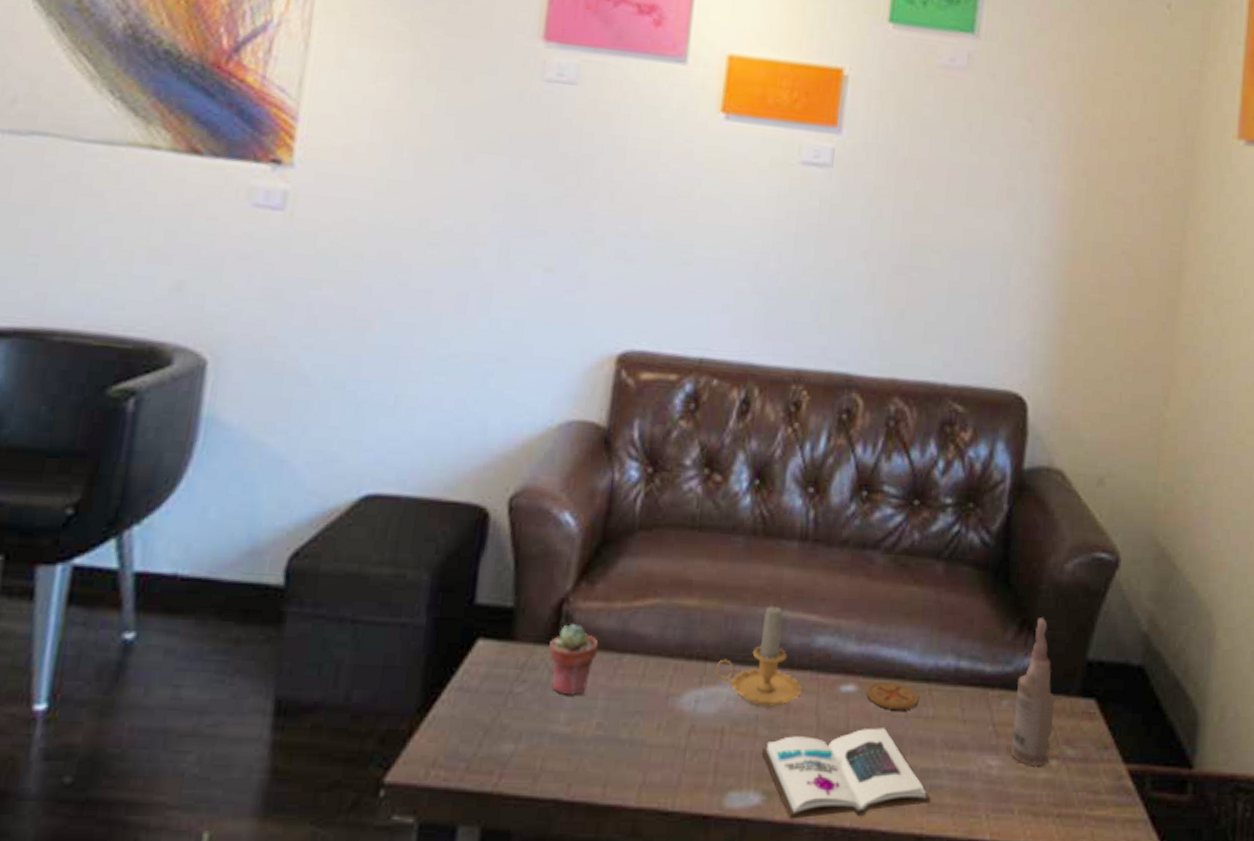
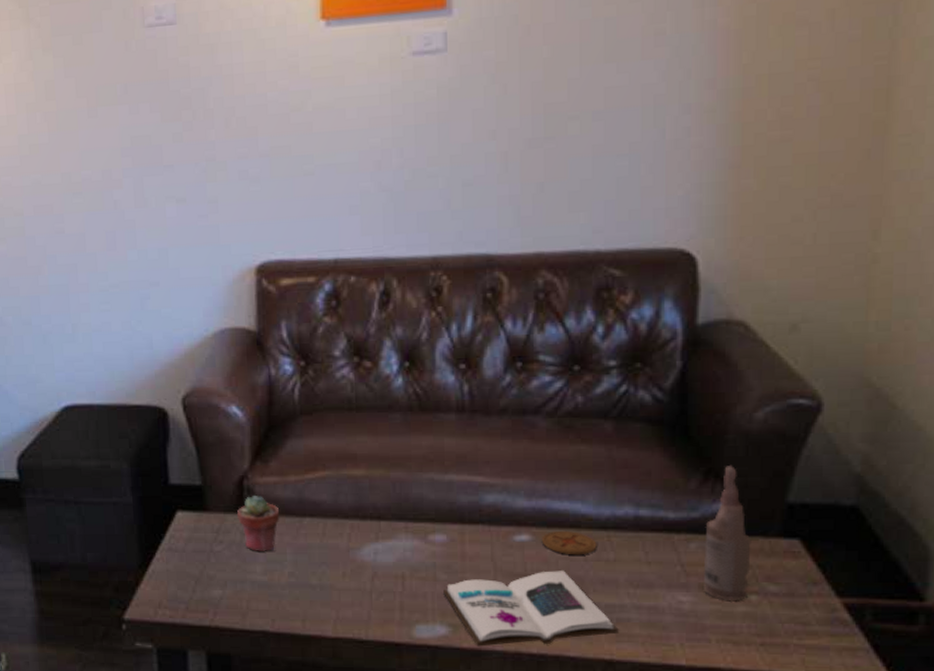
candle: present [715,604,802,708] -> none [389,469,475,557]

